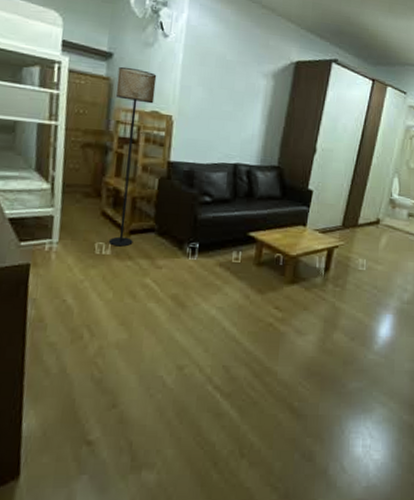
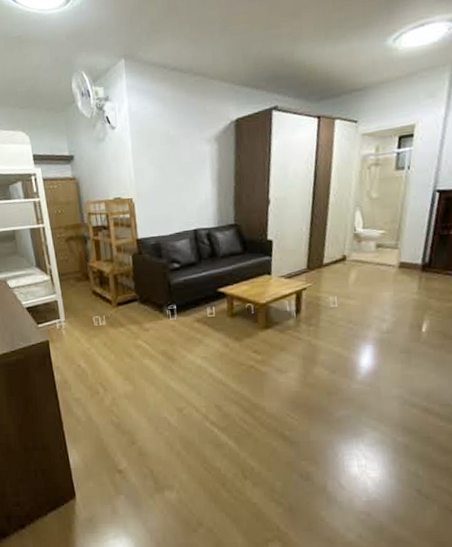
floor lamp: present [108,66,157,247] -> none [80,164,122,318]

